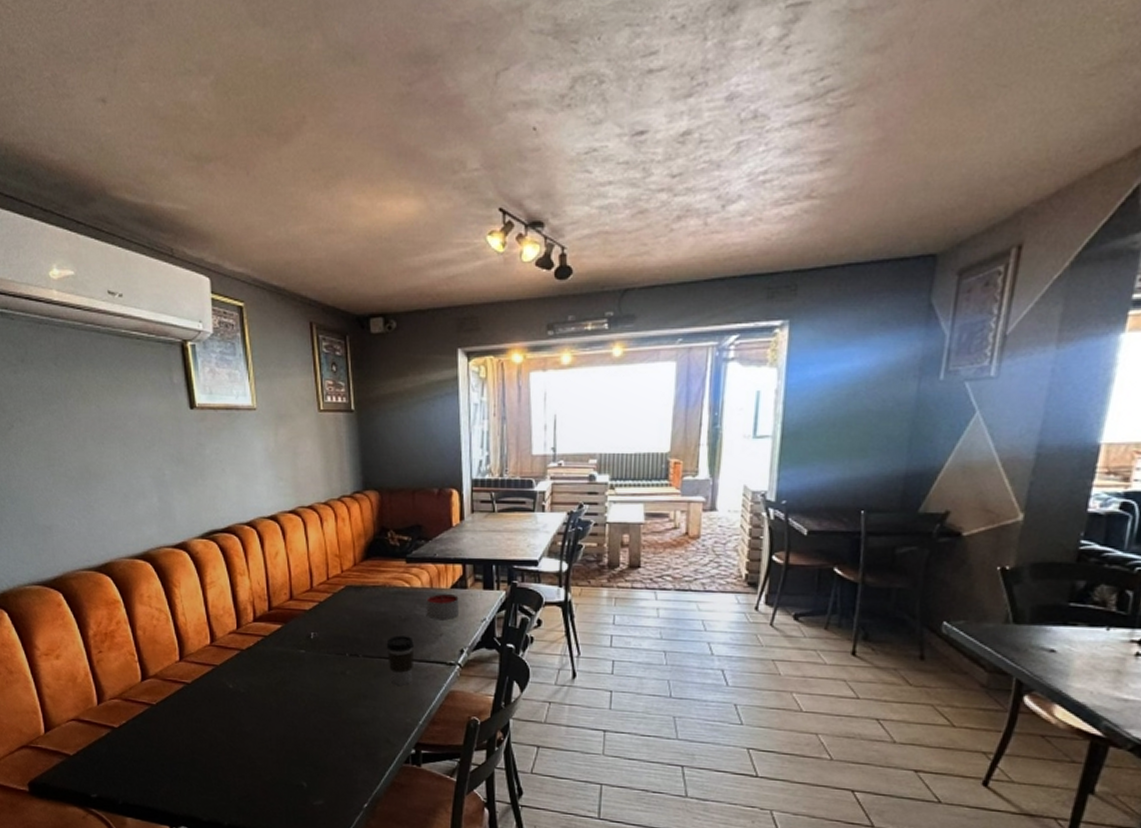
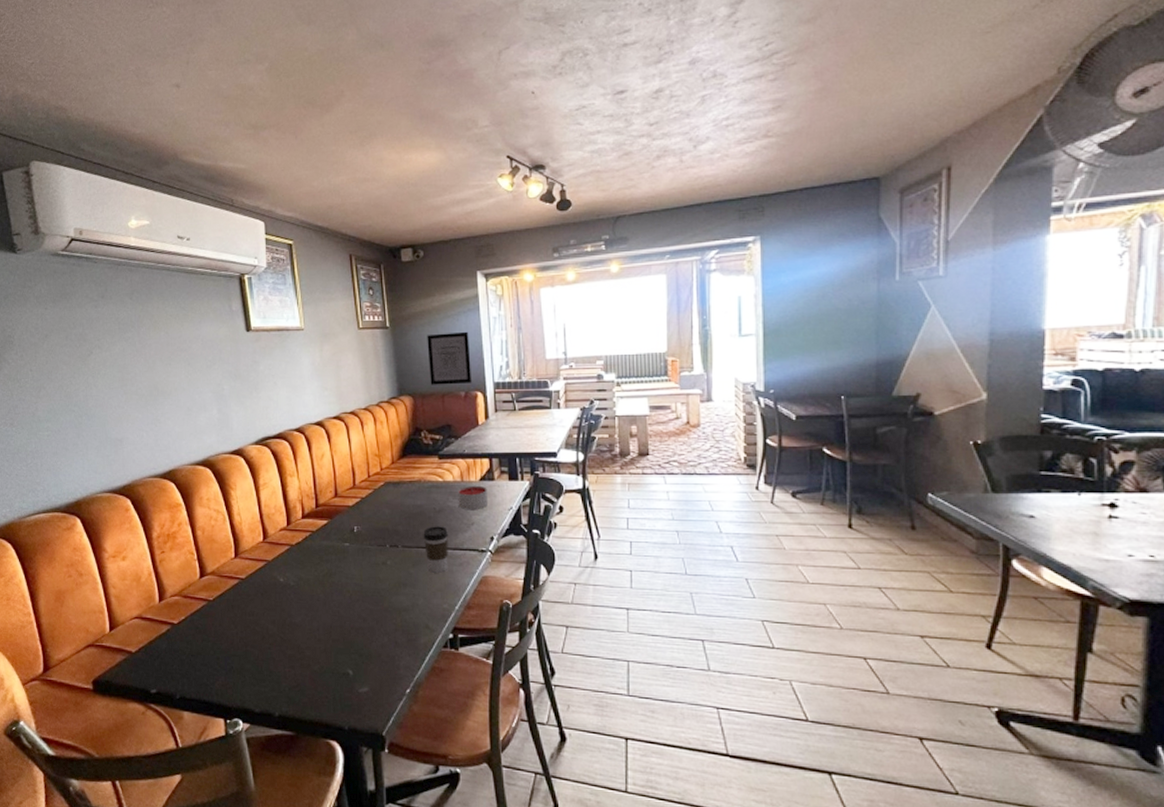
wall art: none [397,419,447,480] -> present [427,331,472,385]

